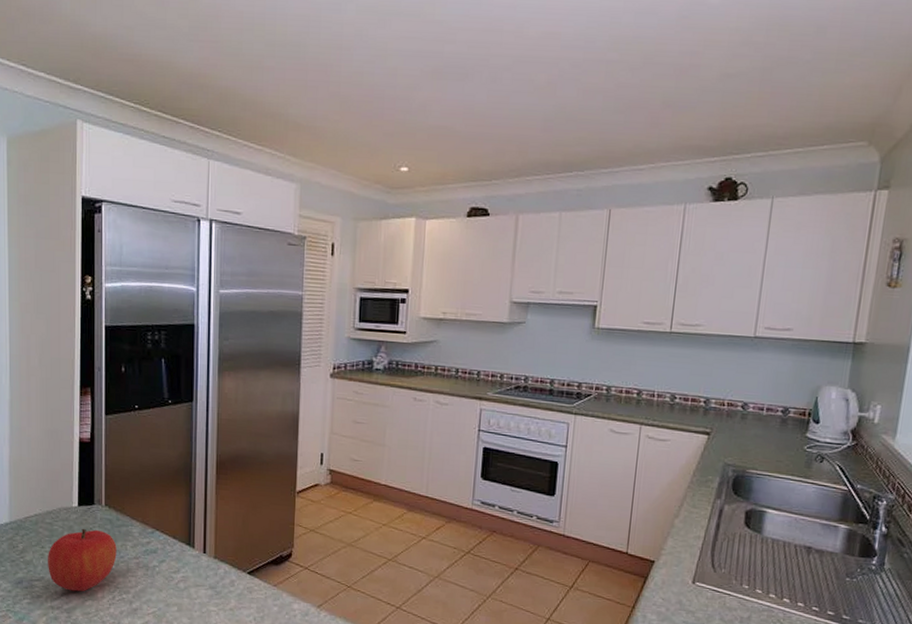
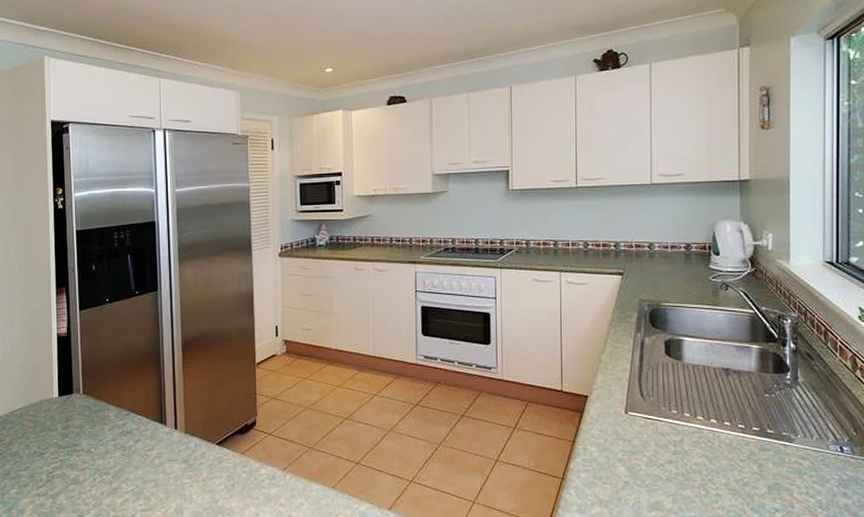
fruit: present [48,528,117,592] -> none [32,417,96,477]

